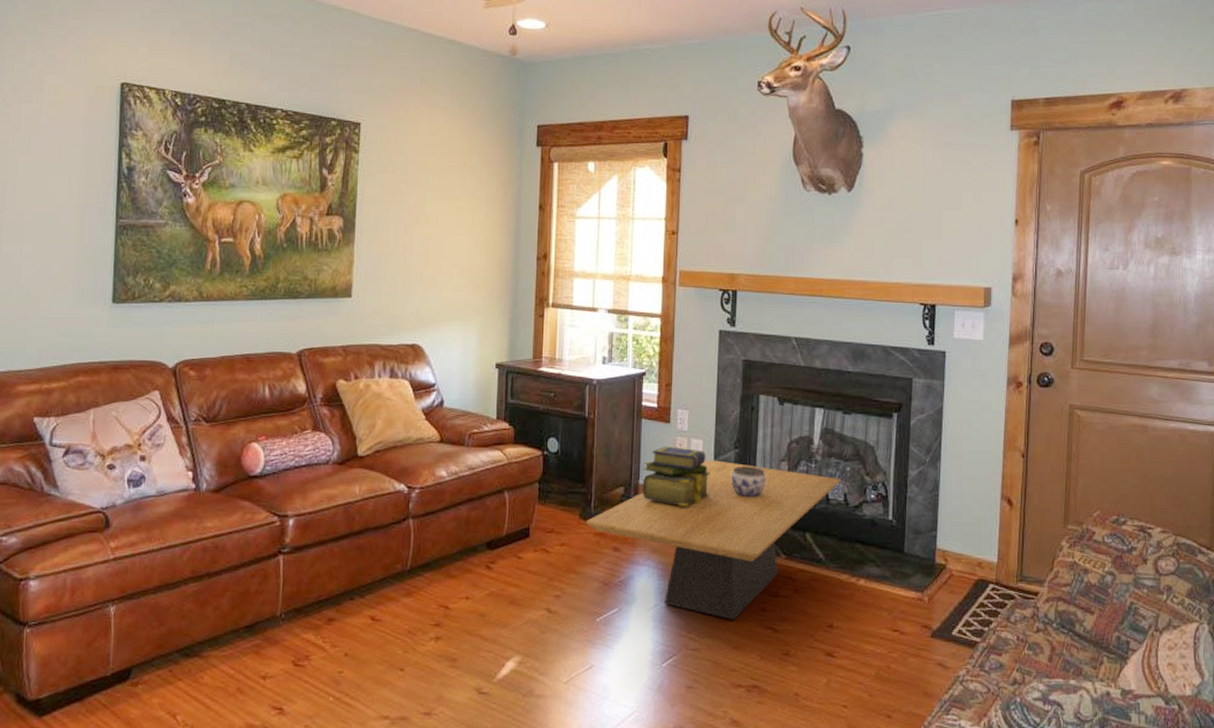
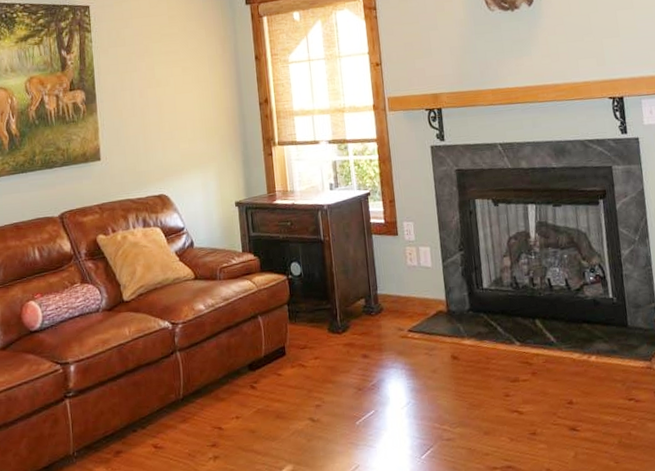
coffee table: present [586,459,841,620] -> none [335,263,561,408]
stack of books: present [642,446,711,507] -> none [379,256,443,310]
jar: present [731,466,766,498] -> none [459,265,493,295]

